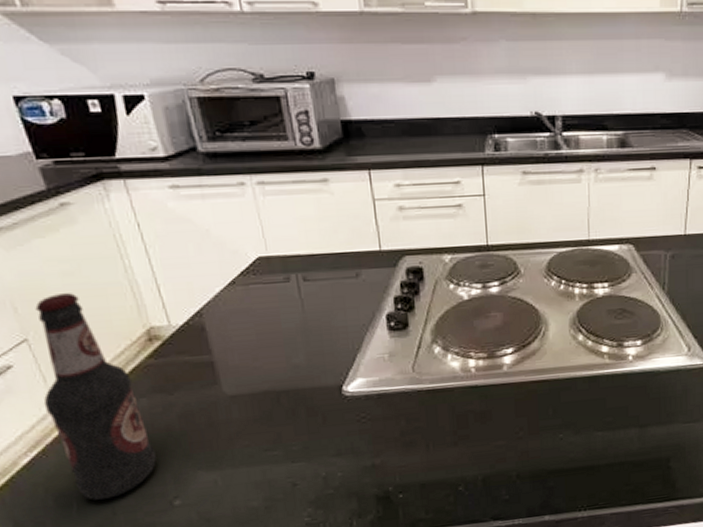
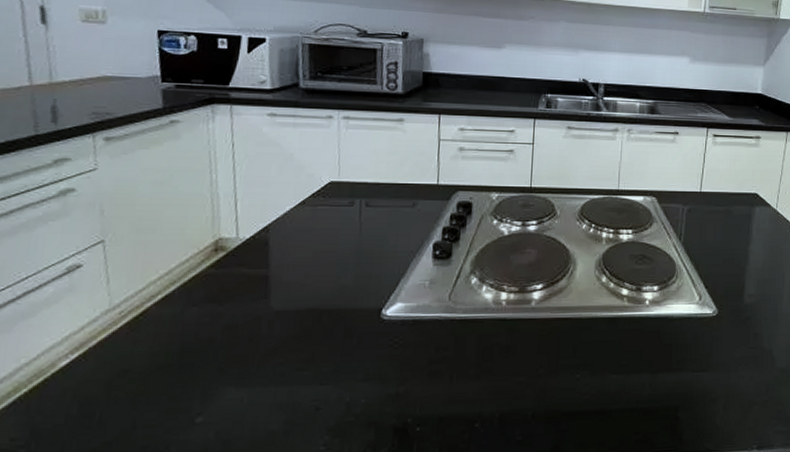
bottle: present [35,293,156,500] -> none [99,200,192,411]

